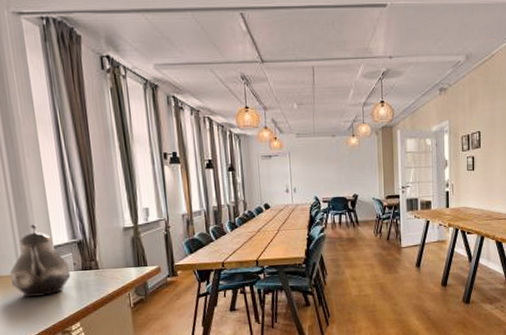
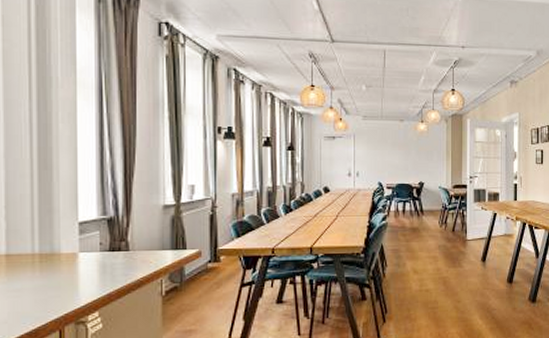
teapot: present [9,224,71,297] -> none [20,196,95,280]

